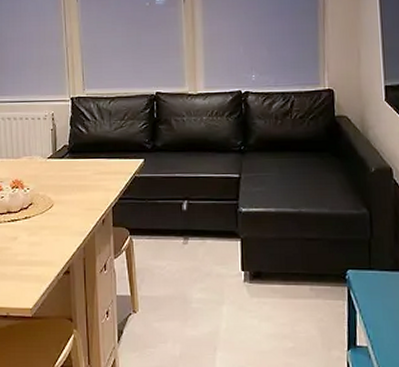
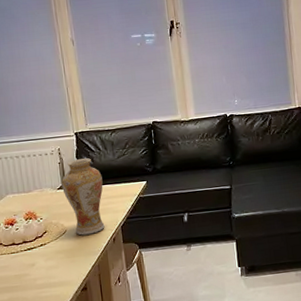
vase: none [53,127,96,212] -> present [61,158,105,236]

